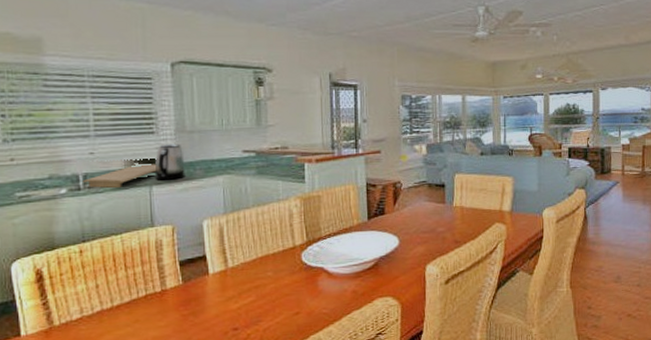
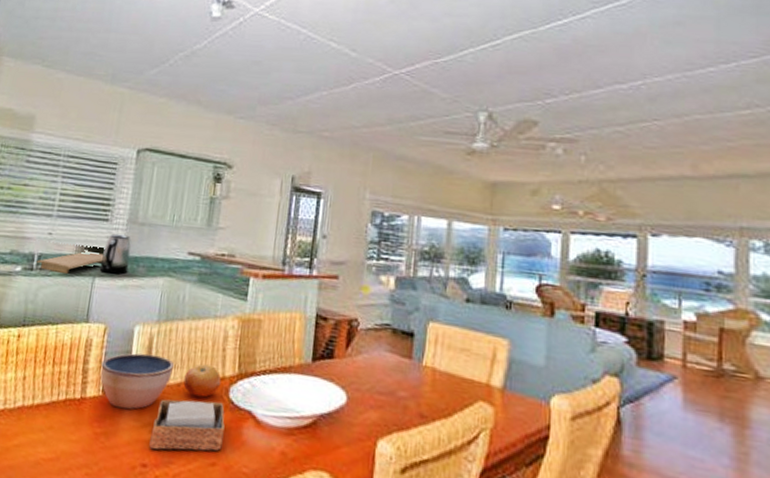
bowl: none [176,241,248,291] -> present [100,353,175,409]
napkin holder: none [237,266,302,316] -> present [149,399,225,452]
fruit: none [259,239,293,266] -> present [183,364,222,398]

